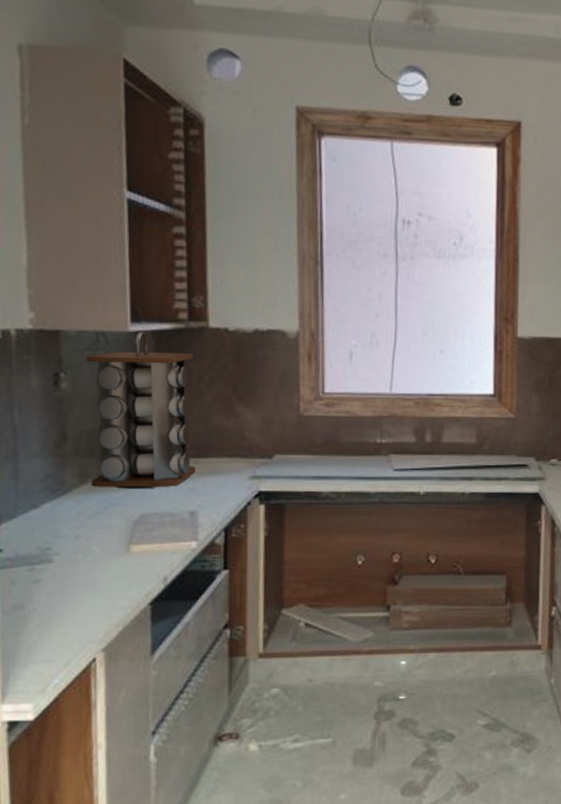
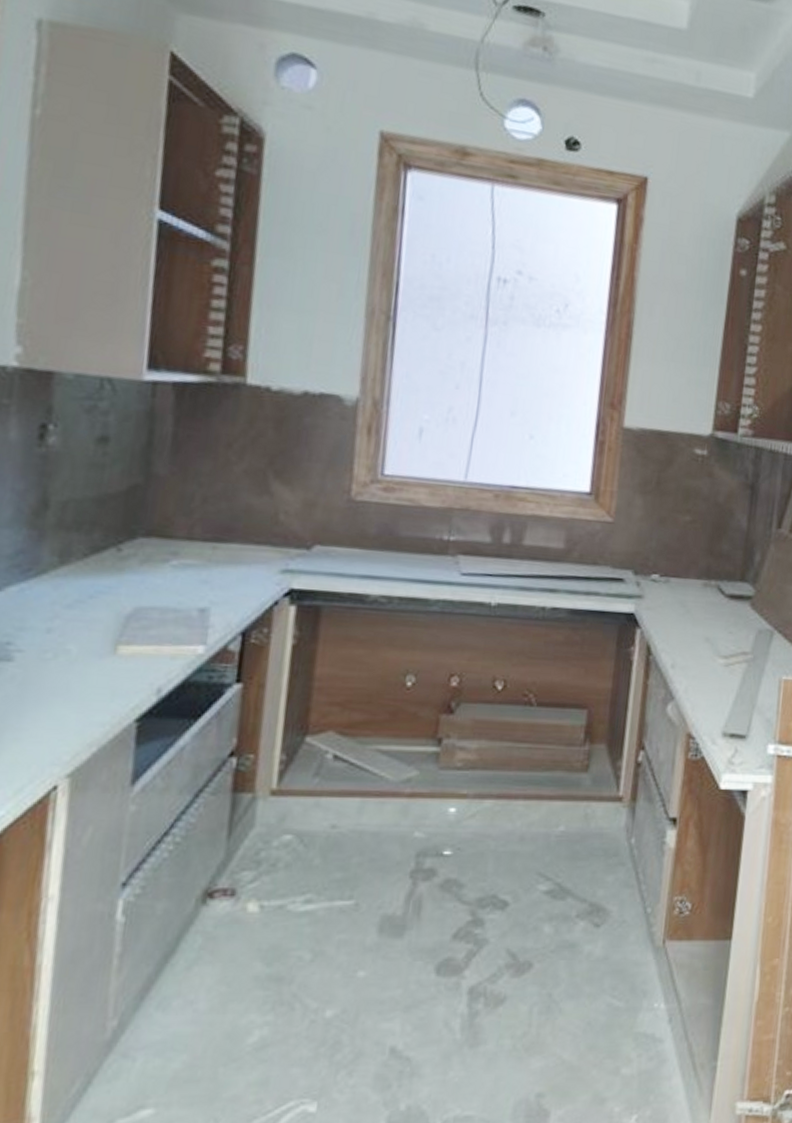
spice rack: present [87,330,196,489] -> none [74,380,224,577]

